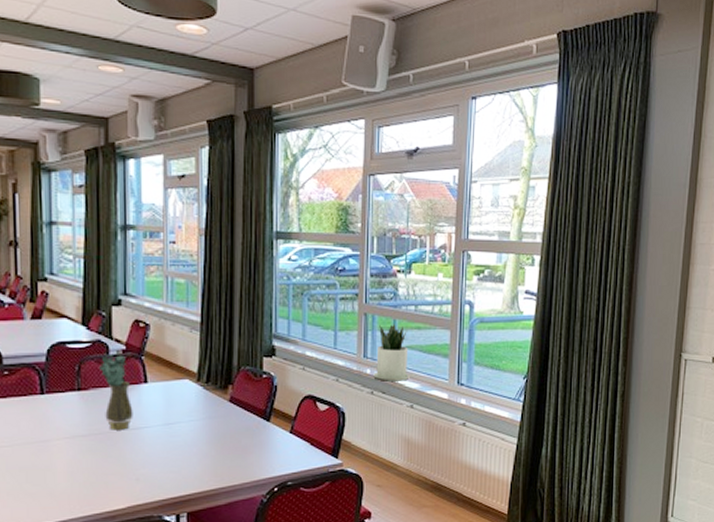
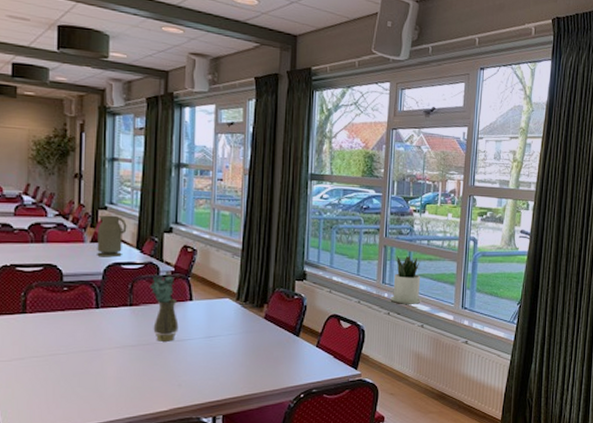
water jug: none [37,287,70,336] -> present [97,215,127,258]

